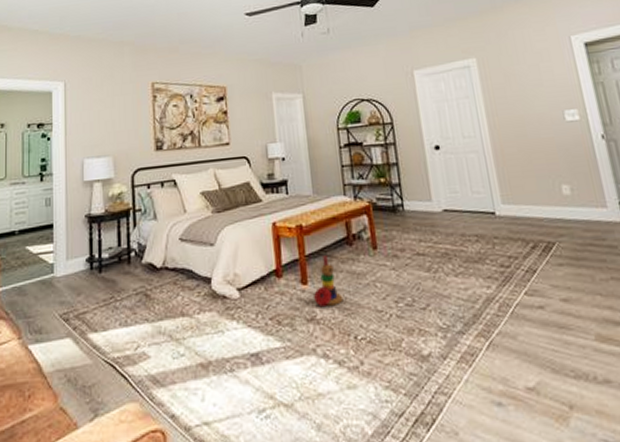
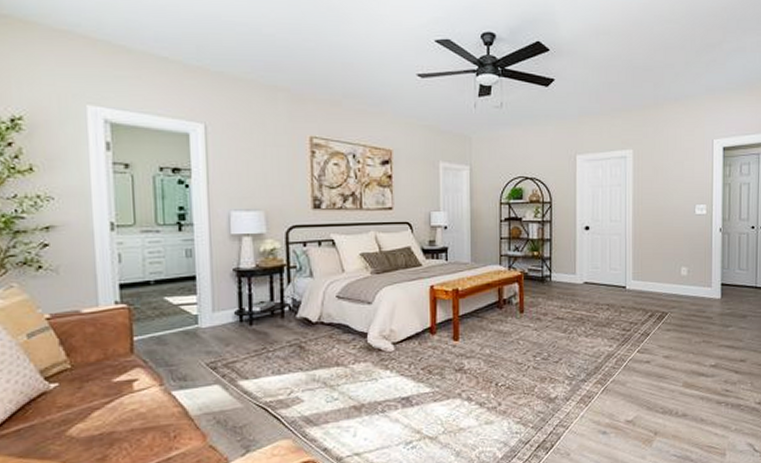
stacking toy: present [314,255,344,307] -> none [464,316,489,359]

